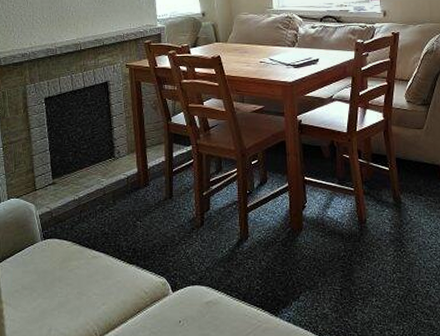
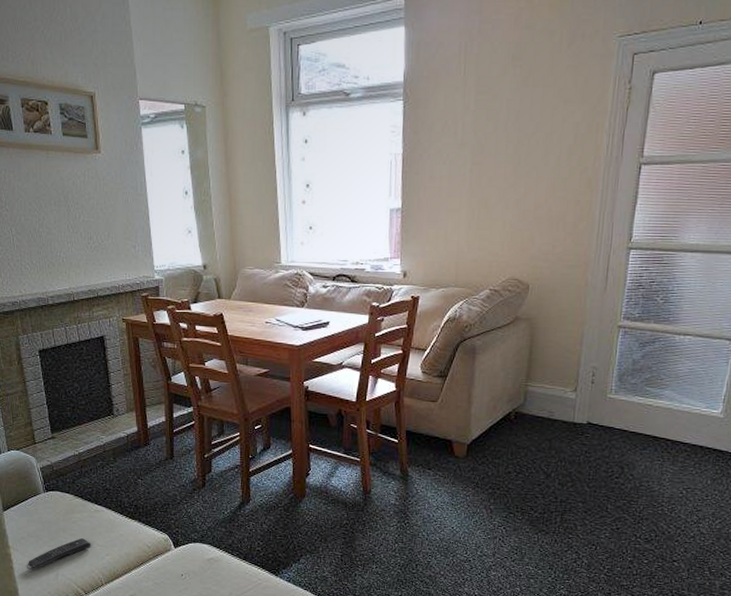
remote control: none [18,288,87,326] -> present [26,538,91,570]

